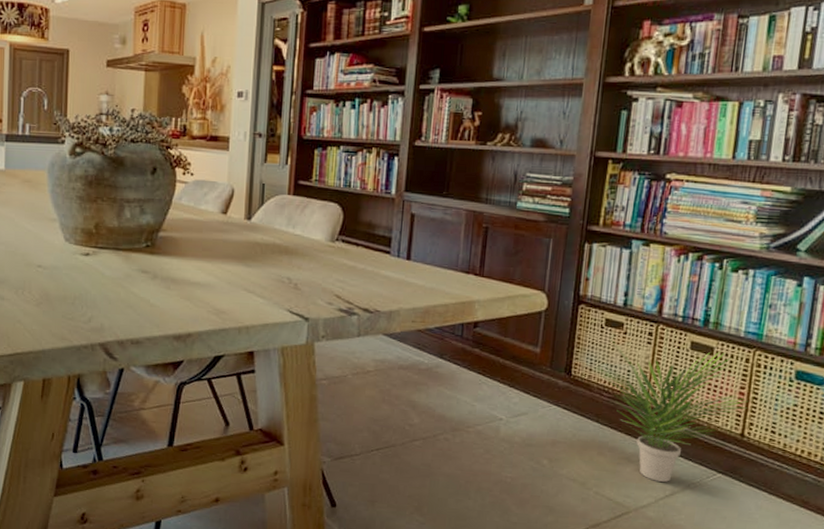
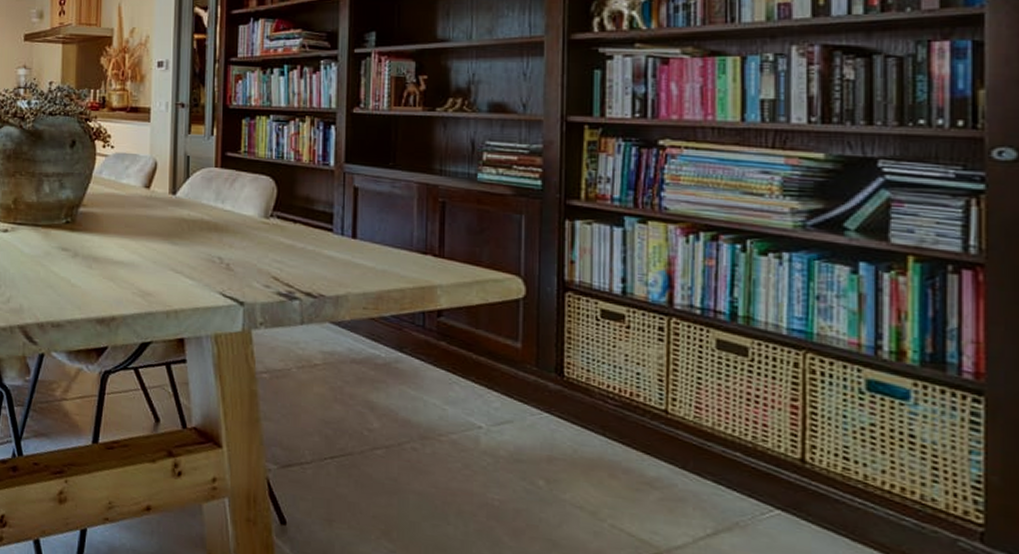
potted plant: present [597,339,748,483] -> none [597,334,805,518]

